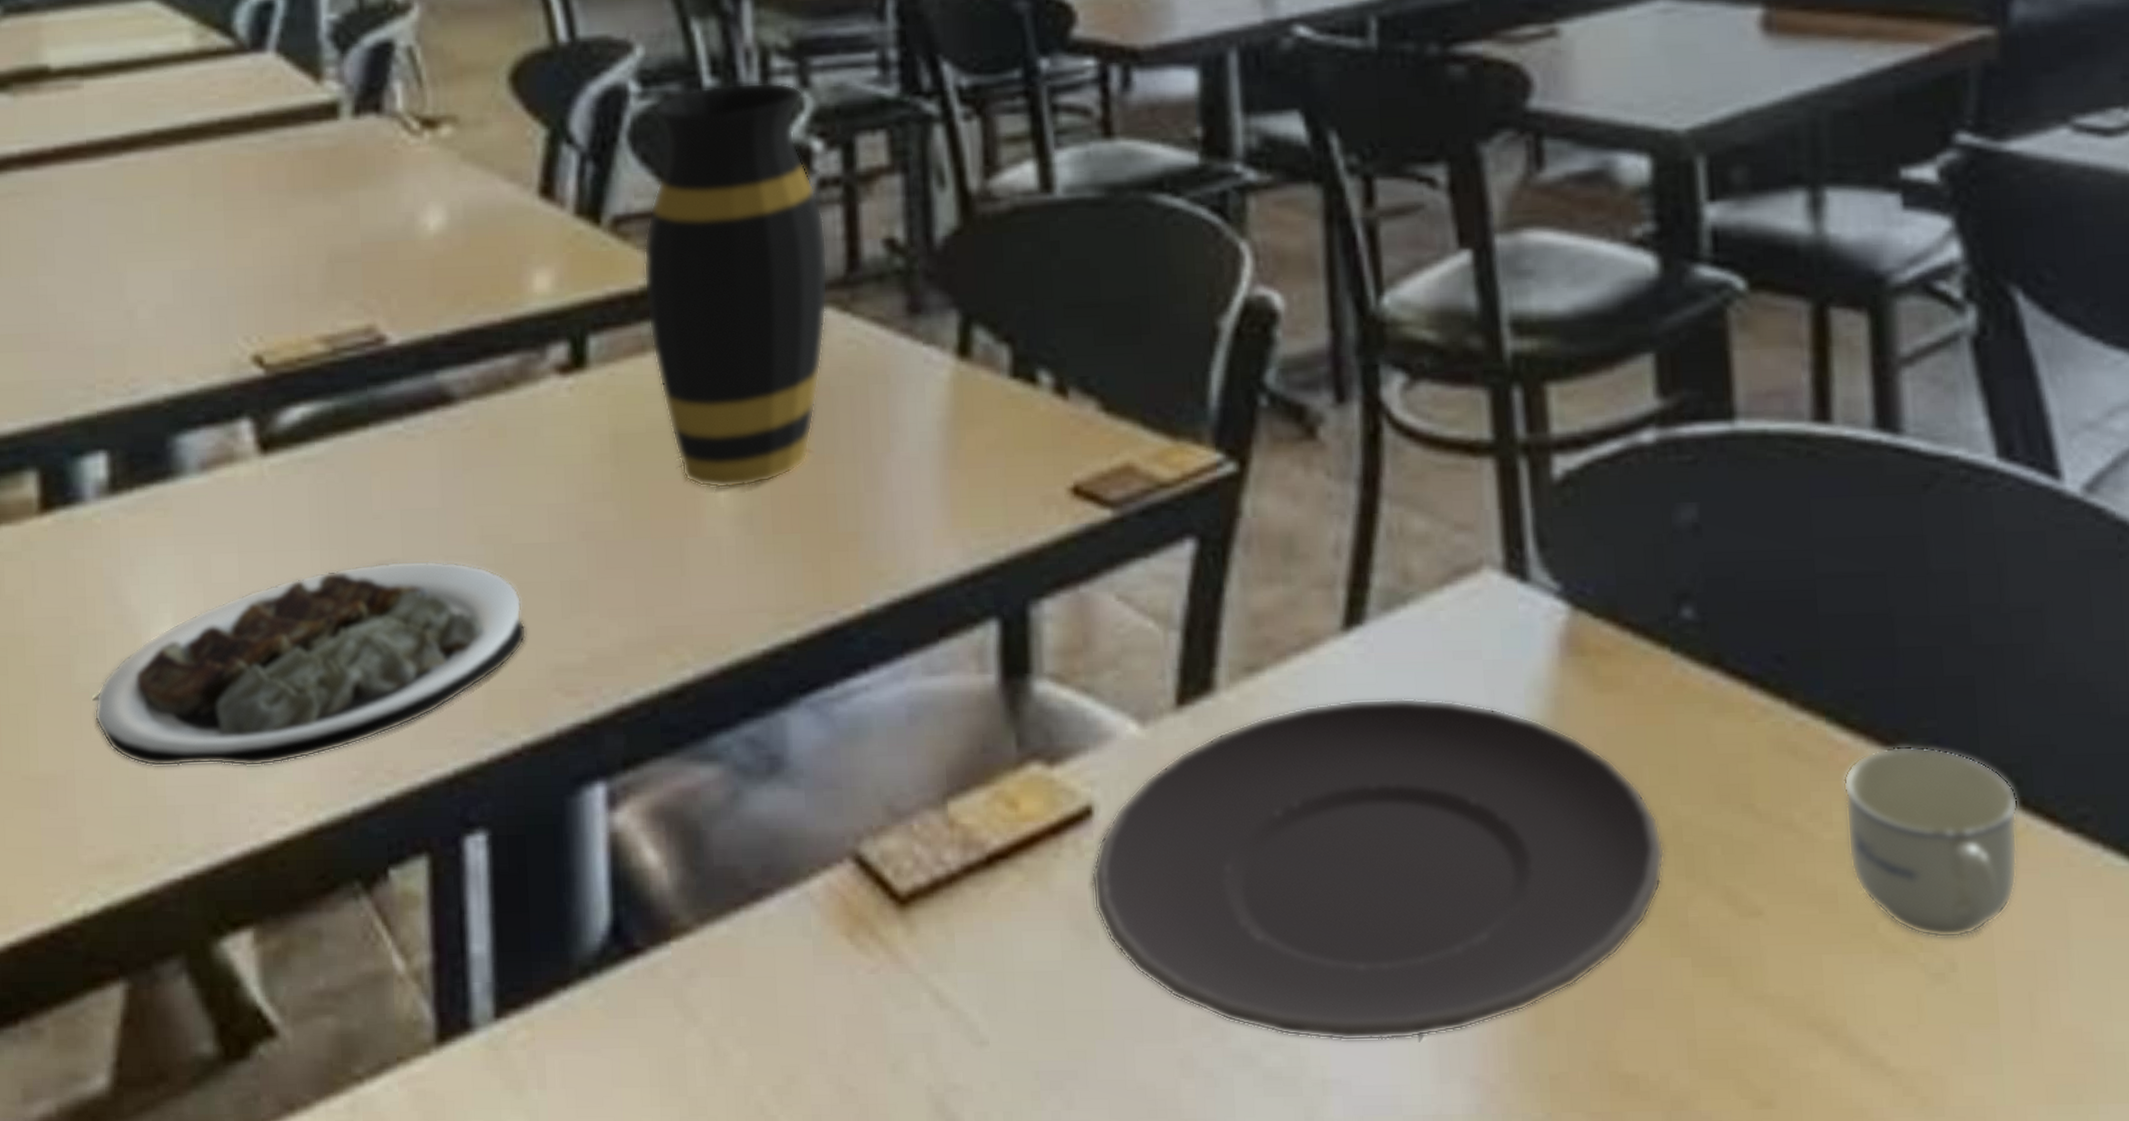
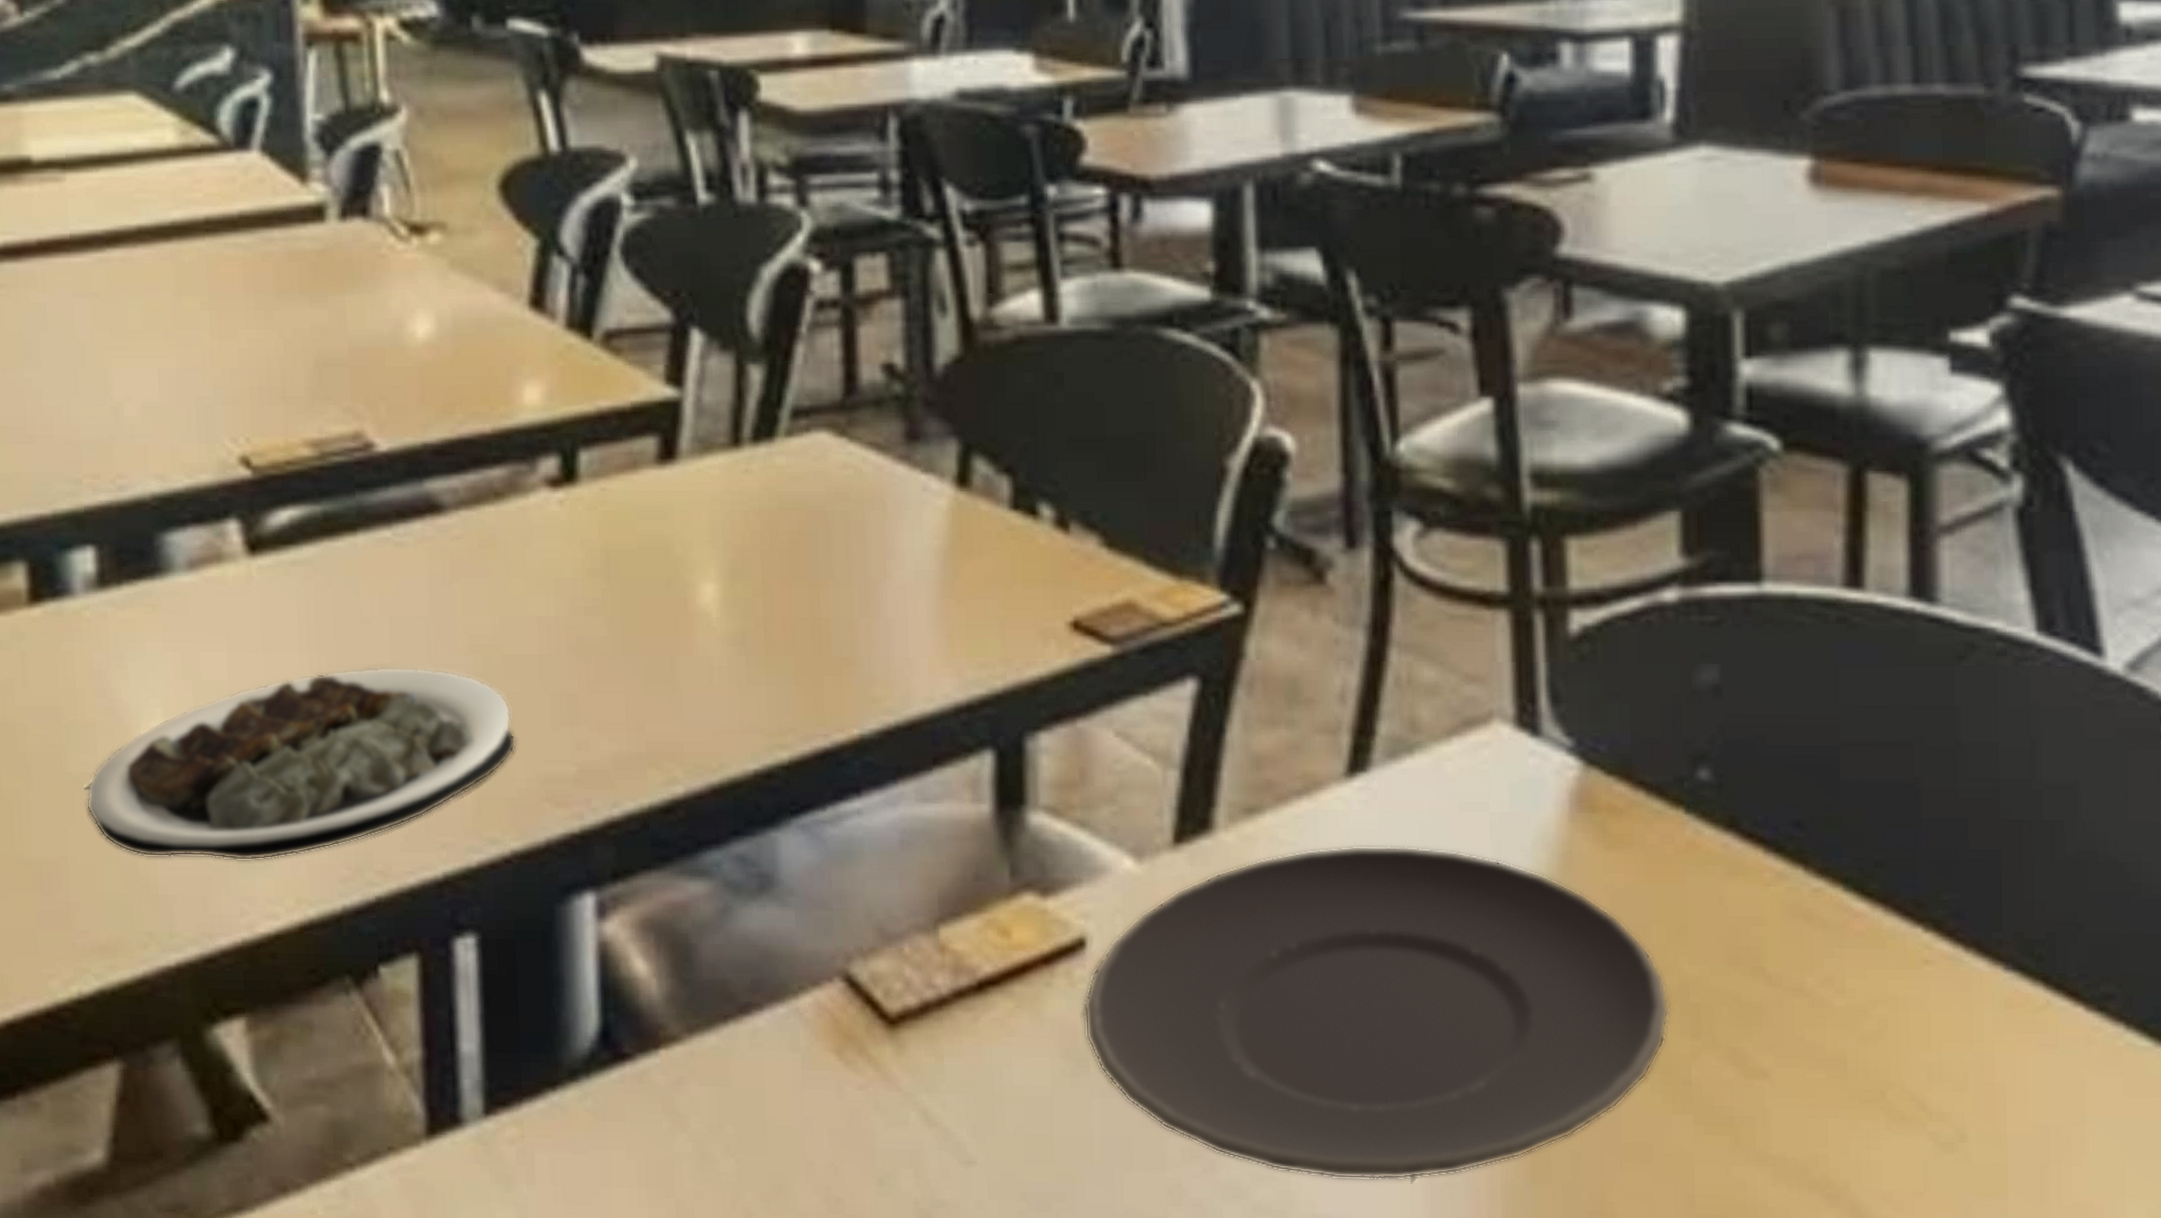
vase: present [642,82,829,489] -> none [634,199,826,609]
cup: present [1842,745,2019,939] -> none [1857,916,2040,1110]

